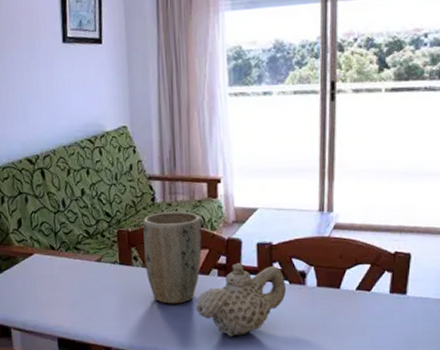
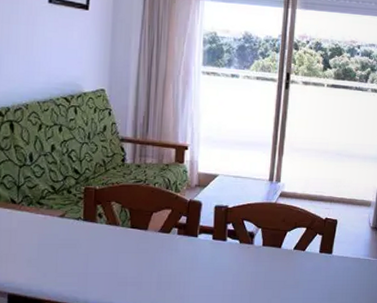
plant pot: present [143,211,202,304] -> none [109,173,167,260]
teapot: present [195,262,287,337] -> none [154,222,237,291]

